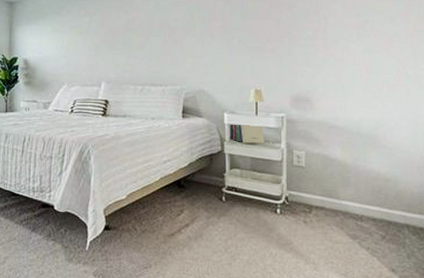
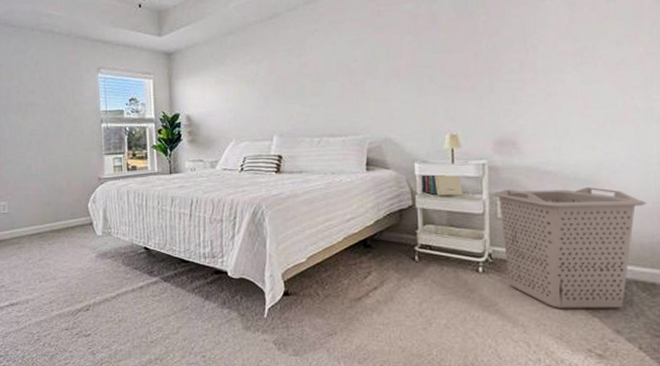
laundry basket: none [289,140,415,250] -> present [492,187,646,309]

